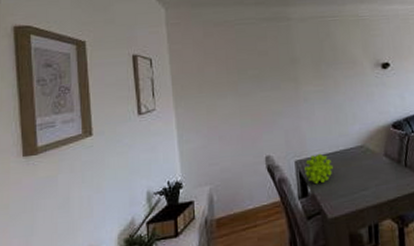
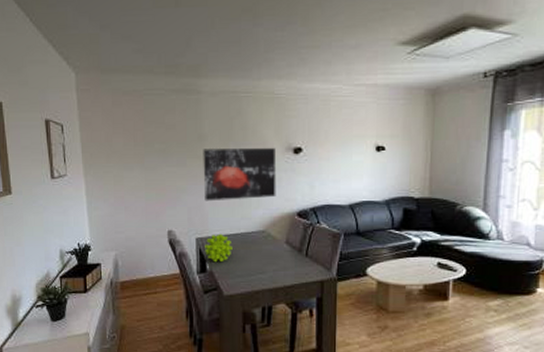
wall art: none [296,64,370,122] -> present [203,147,277,201]

